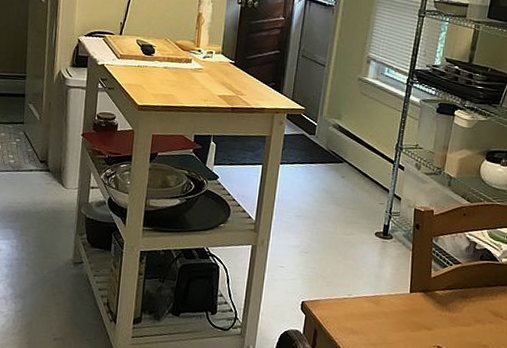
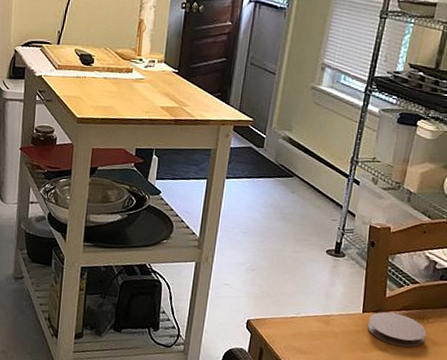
coaster: none [415,291,470,326] -> present [368,312,427,348]

